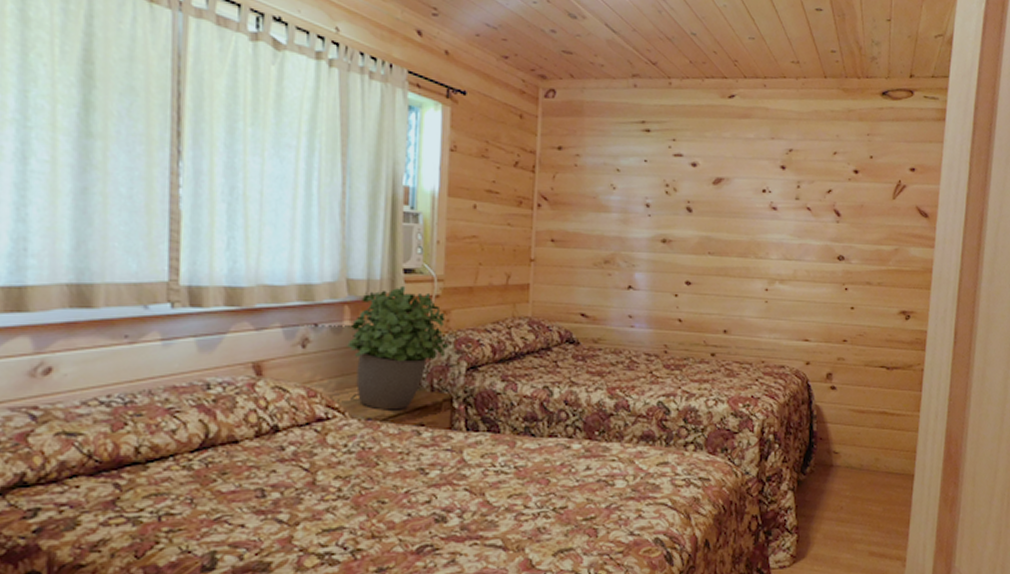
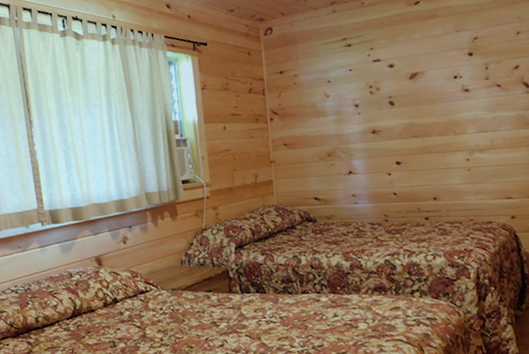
potted plant: present [347,285,450,410] -> none [151,192,221,283]

